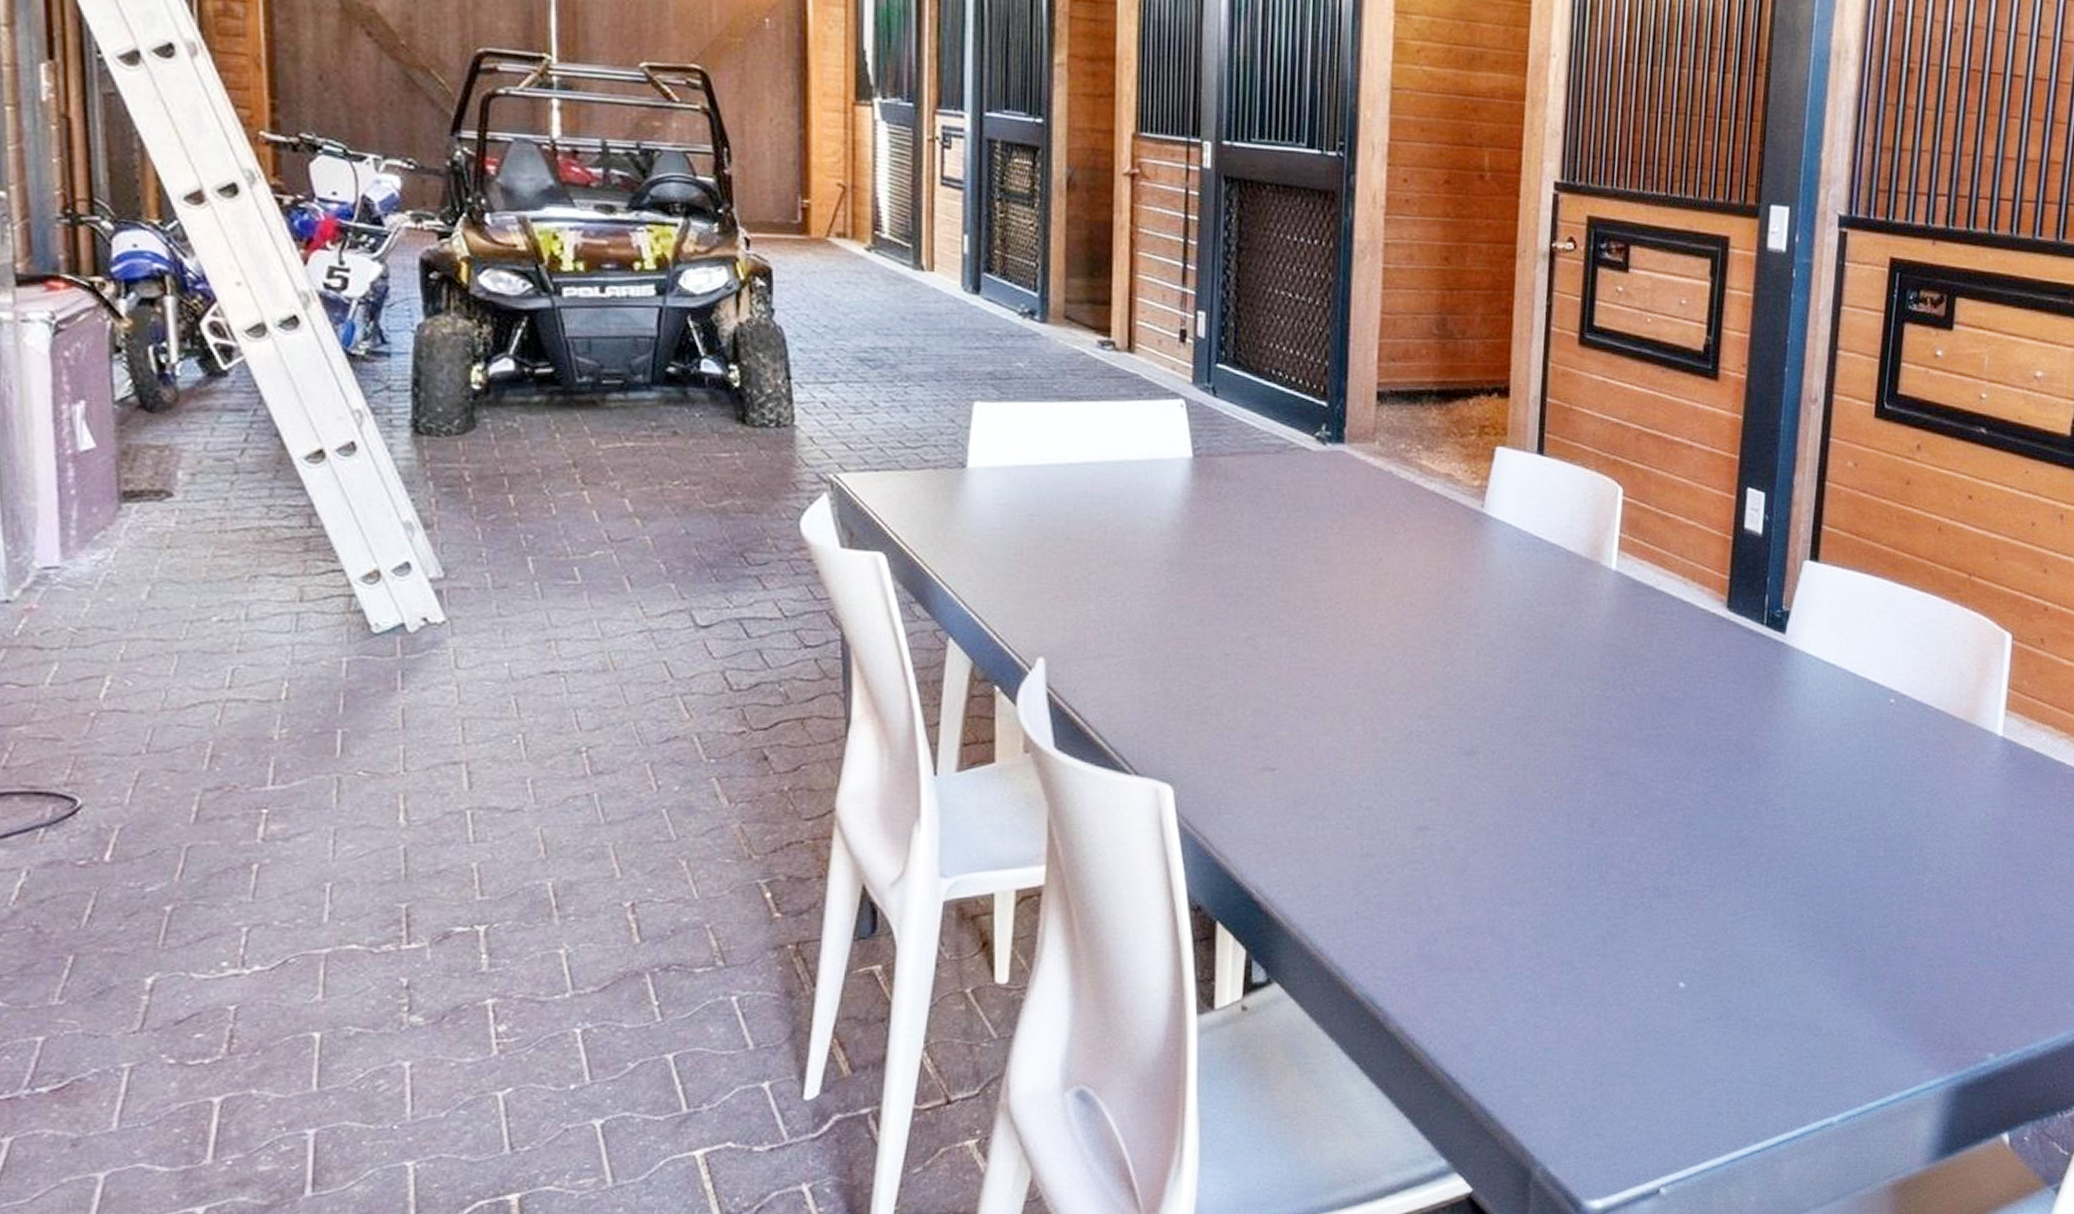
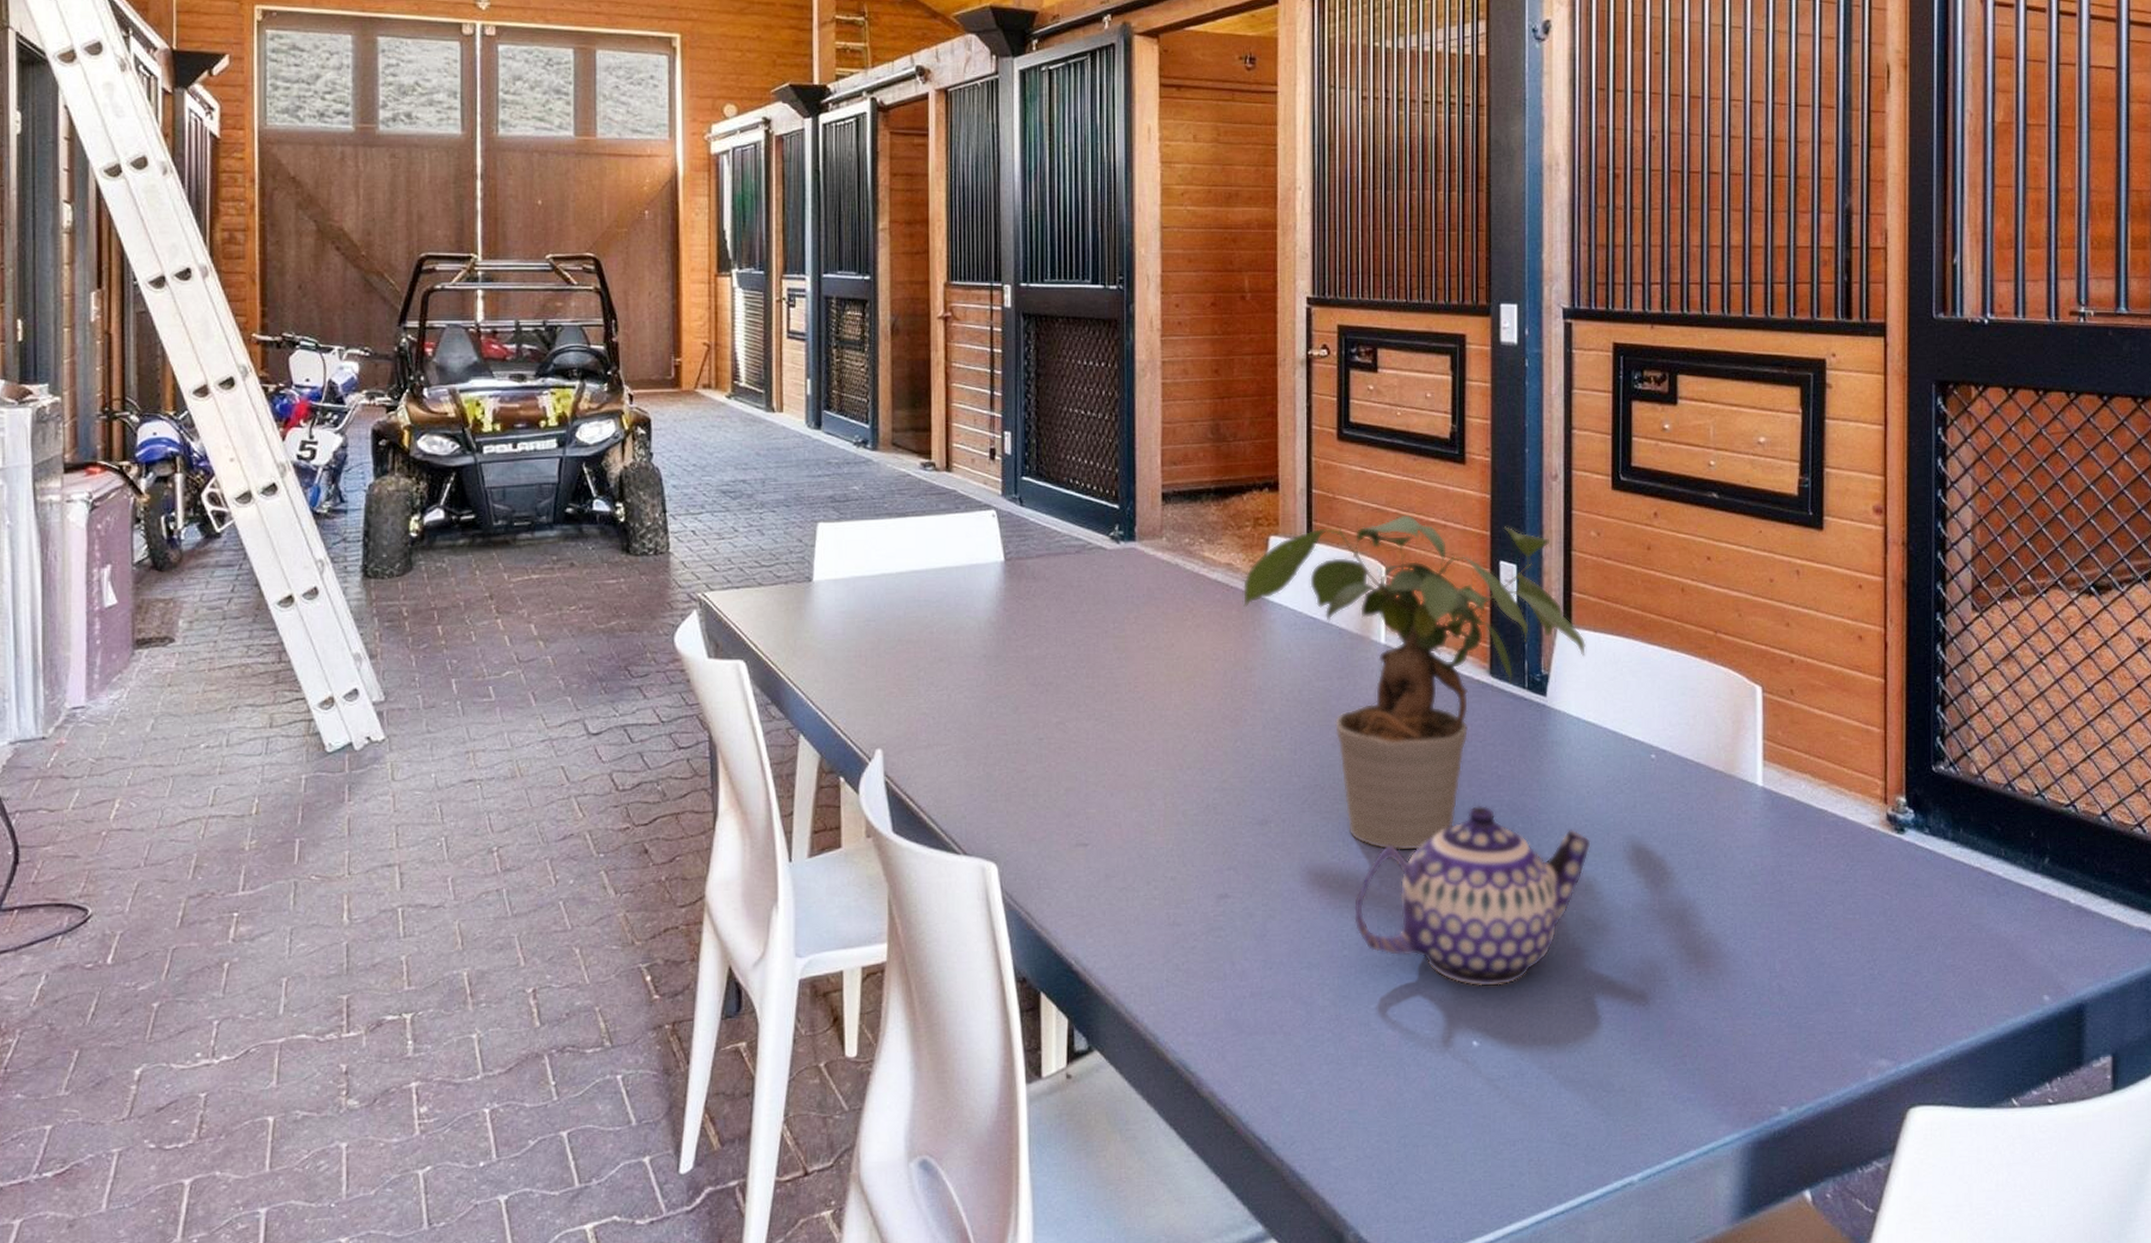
potted plant: none [1461,431,1833,789] -> present [1242,515,1587,851]
teapot: none [1562,743,1820,929] -> present [1353,805,1591,987]

